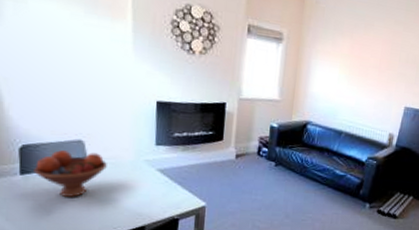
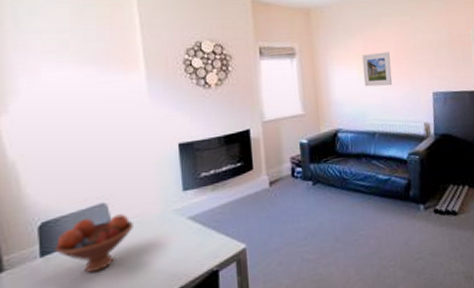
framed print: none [342,55,374,91] -> present [362,52,392,87]

